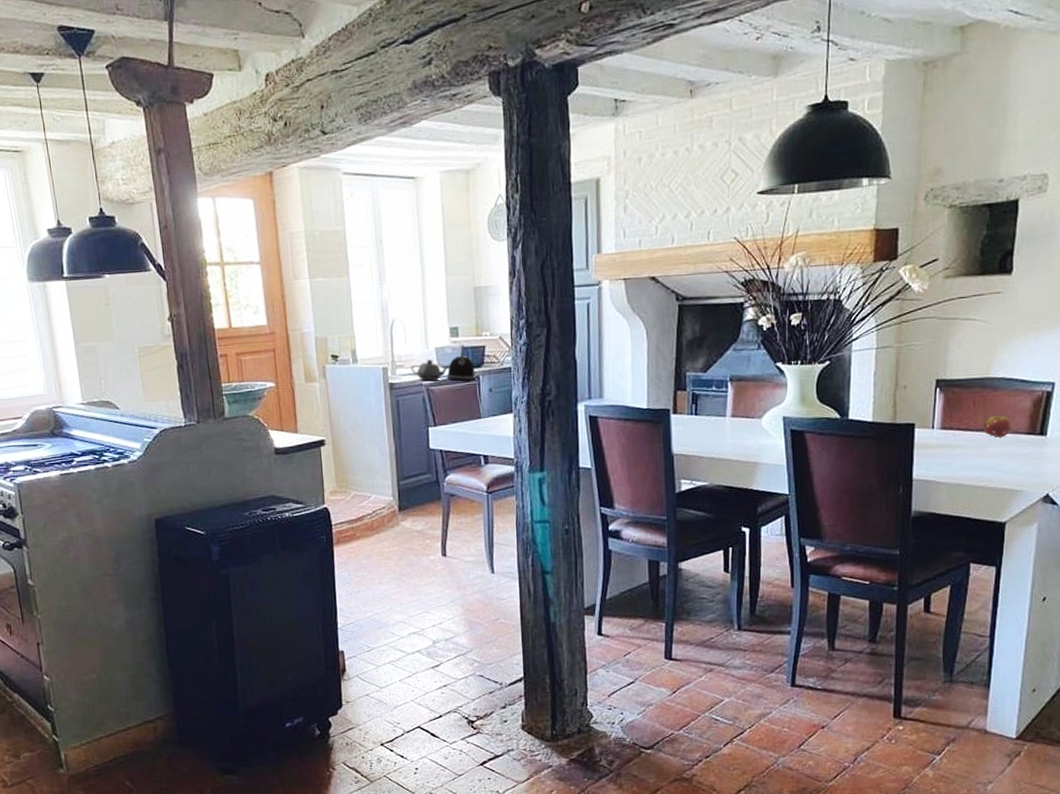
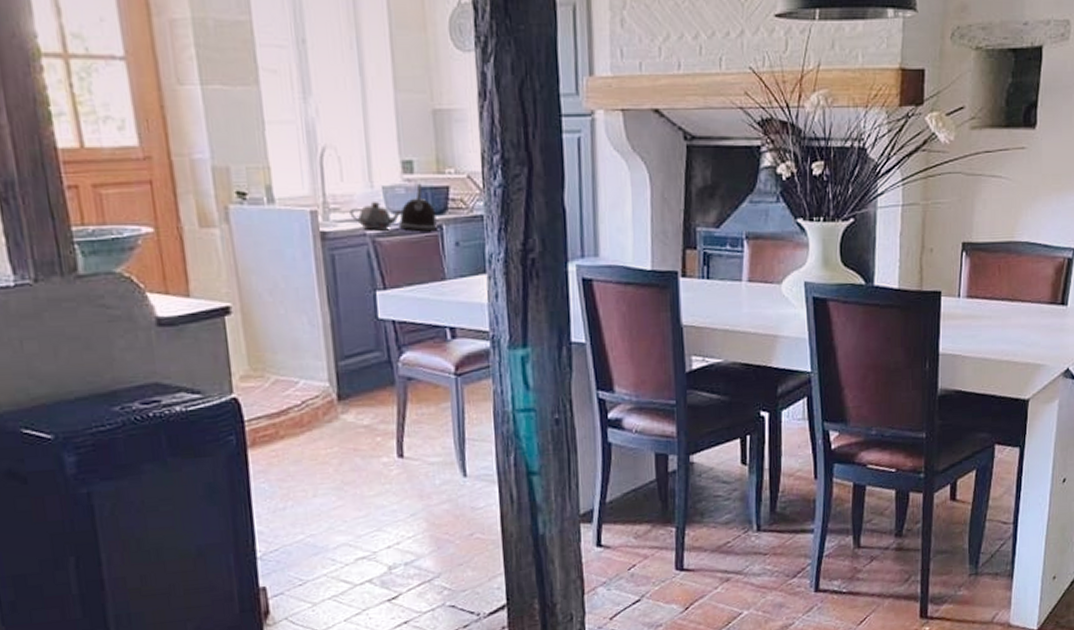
fruit: present [983,415,1013,437] -> none [1008,282,1036,307]

